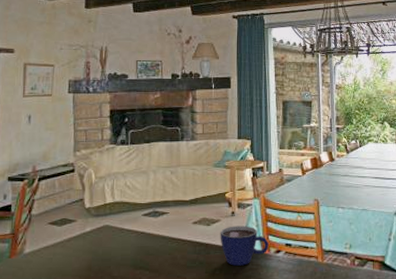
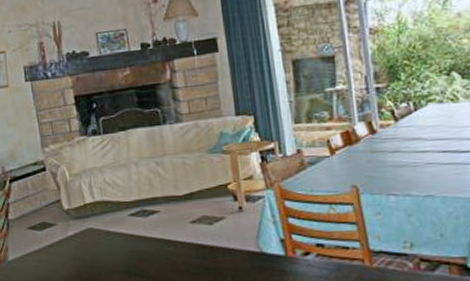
cup: present [220,225,269,266] -> none [226,223,293,272]

